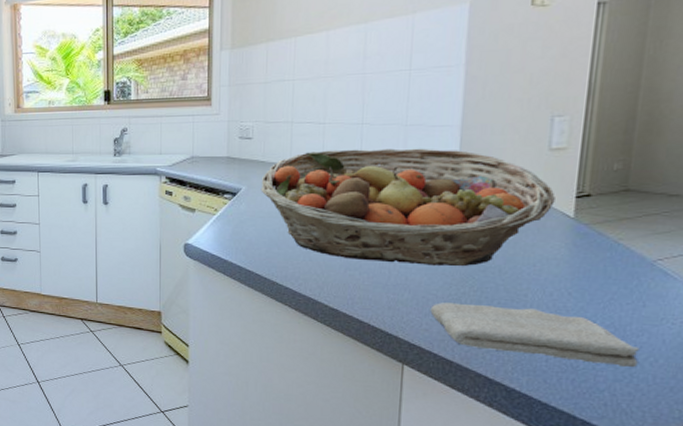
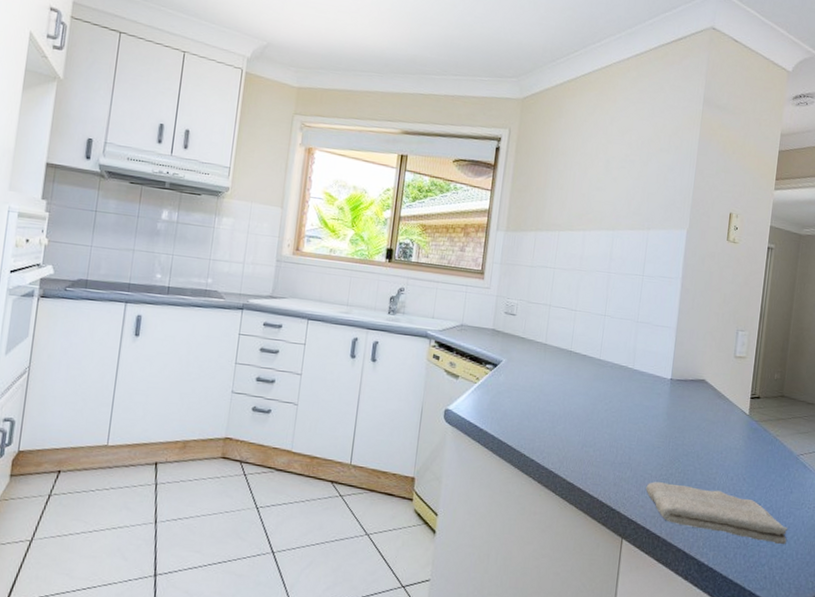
fruit basket: present [260,148,555,266] -> none [518,334,737,450]

